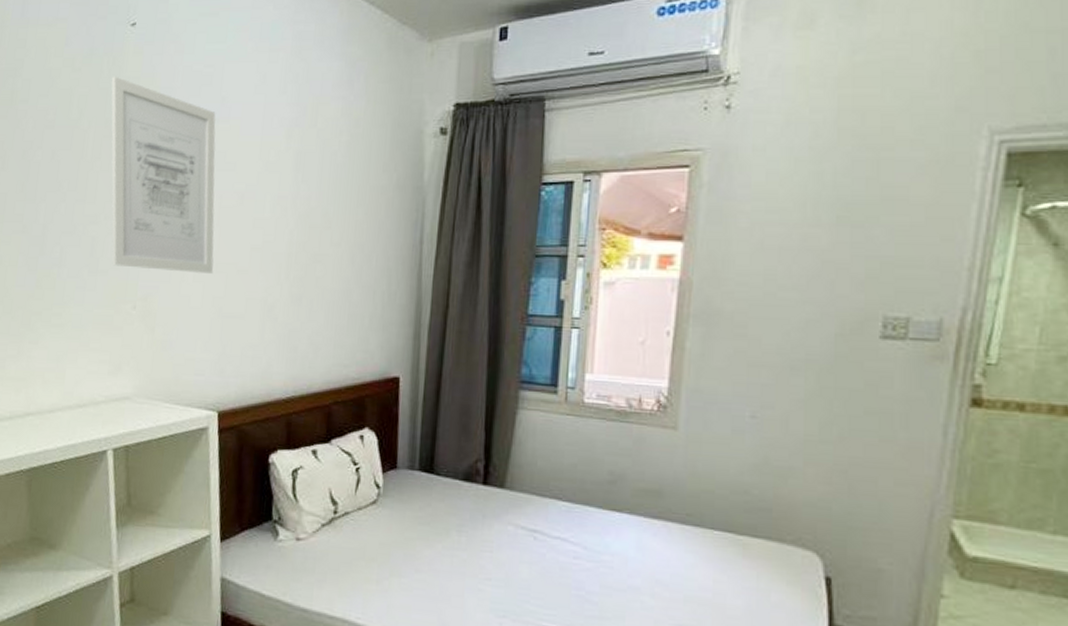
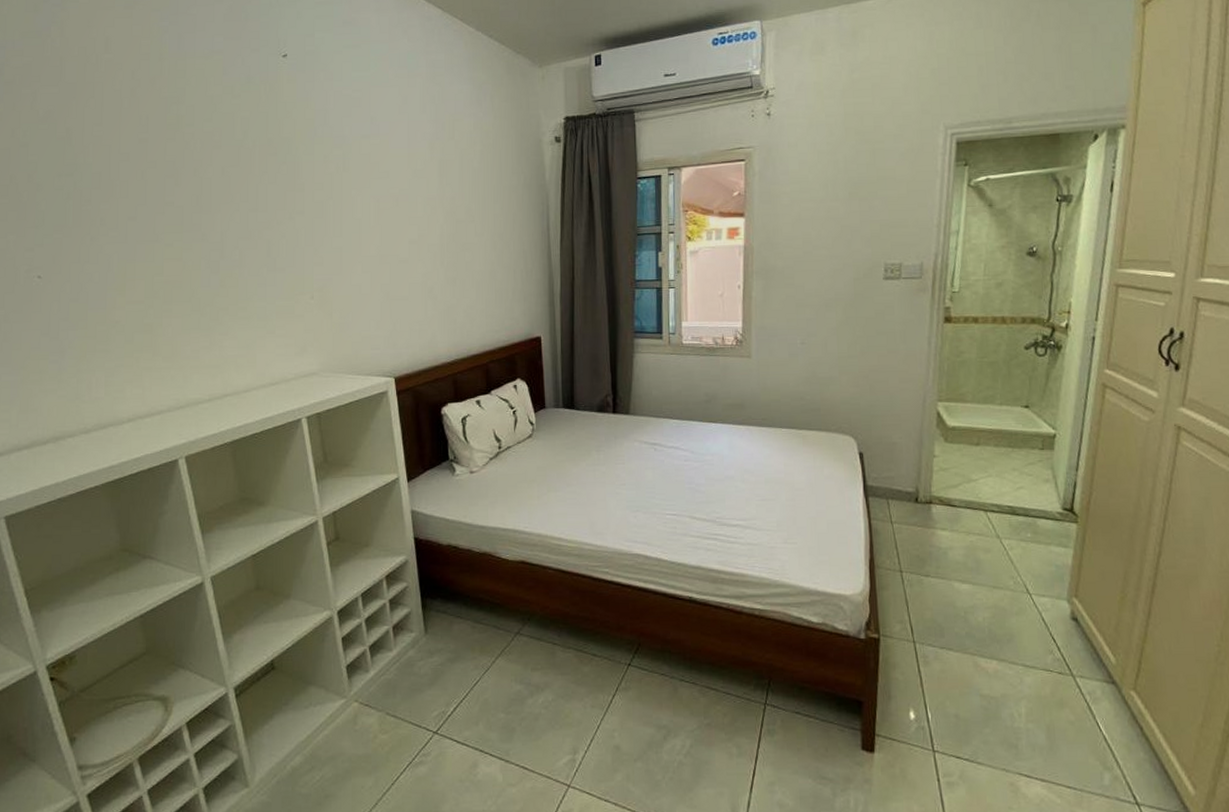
wall art: present [111,76,216,273] -> none [269,101,379,265]

